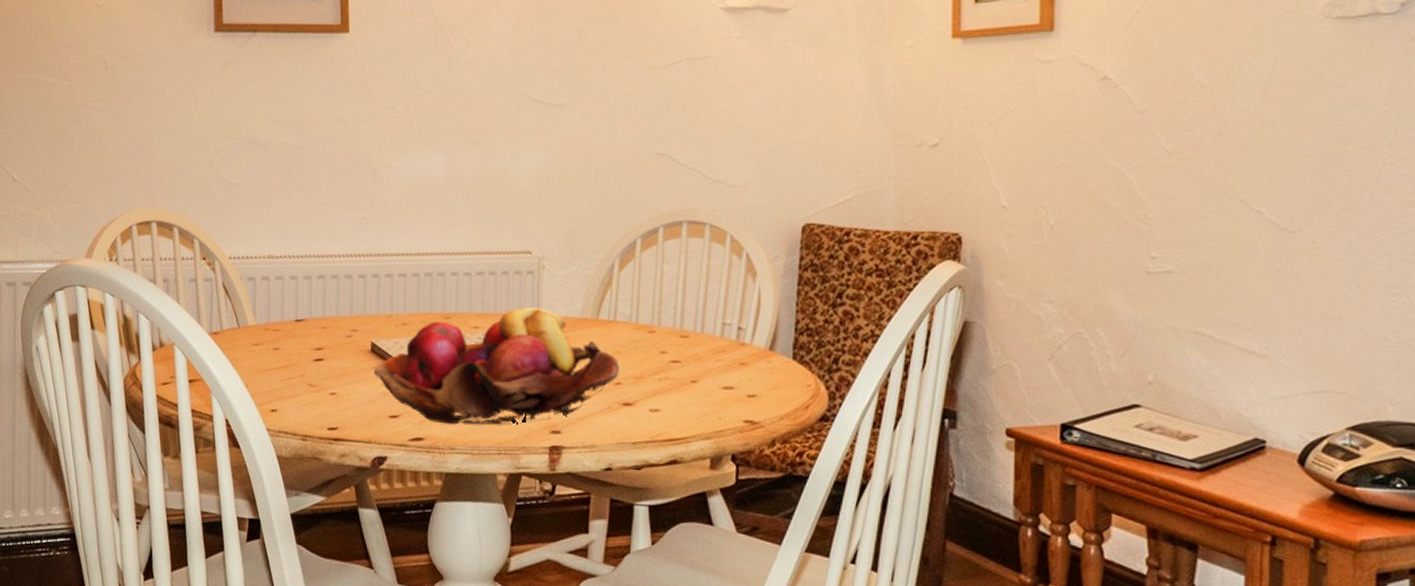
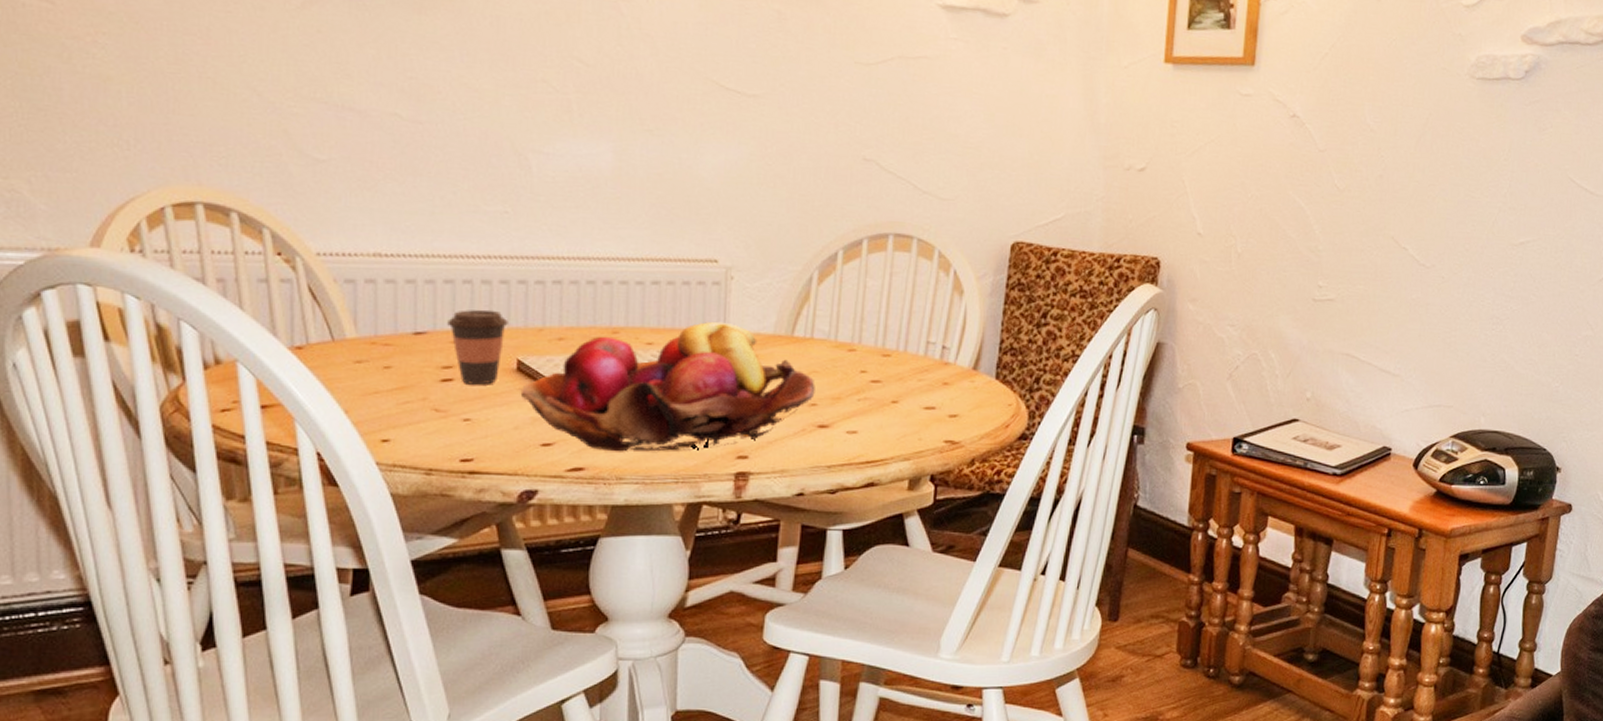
coffee cup: none [320,300,365,364] -> present [447,309,508,385]

